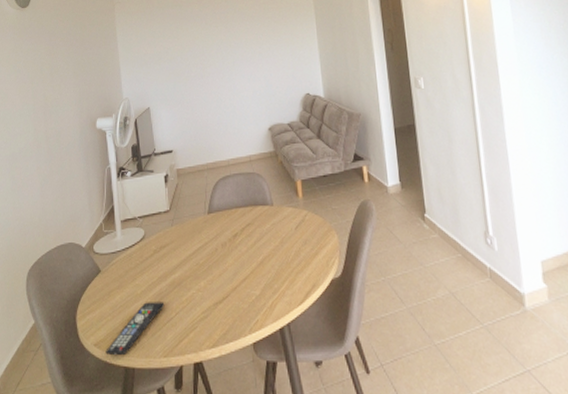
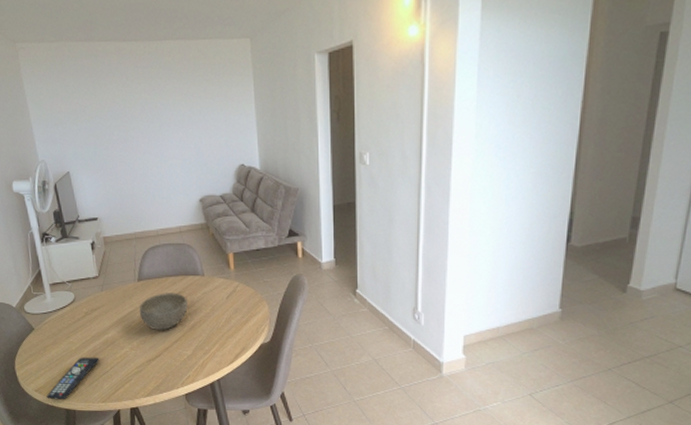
bowl: none [207,225,257,267] -> present [139,293,188,330]

